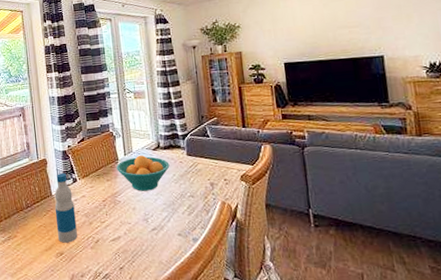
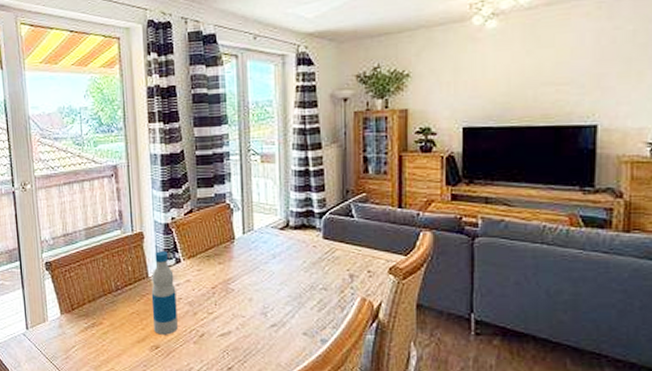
fruit bowl: present [116,155,170,191] -> none [232,235,300,279]

